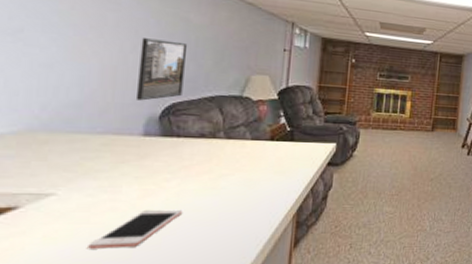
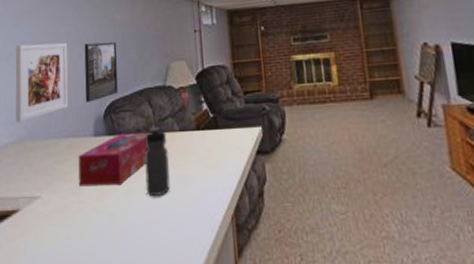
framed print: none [22,21,118,112] -> present [15,42,69,123]
cell phone: present [88,209,182,249] -> none [66,211,131,252]
tissue box: none [116,136,217,186] -> present [78,132,150,187]
water bottle: none [202,133,236,197] -> present [144,127,171,196]

